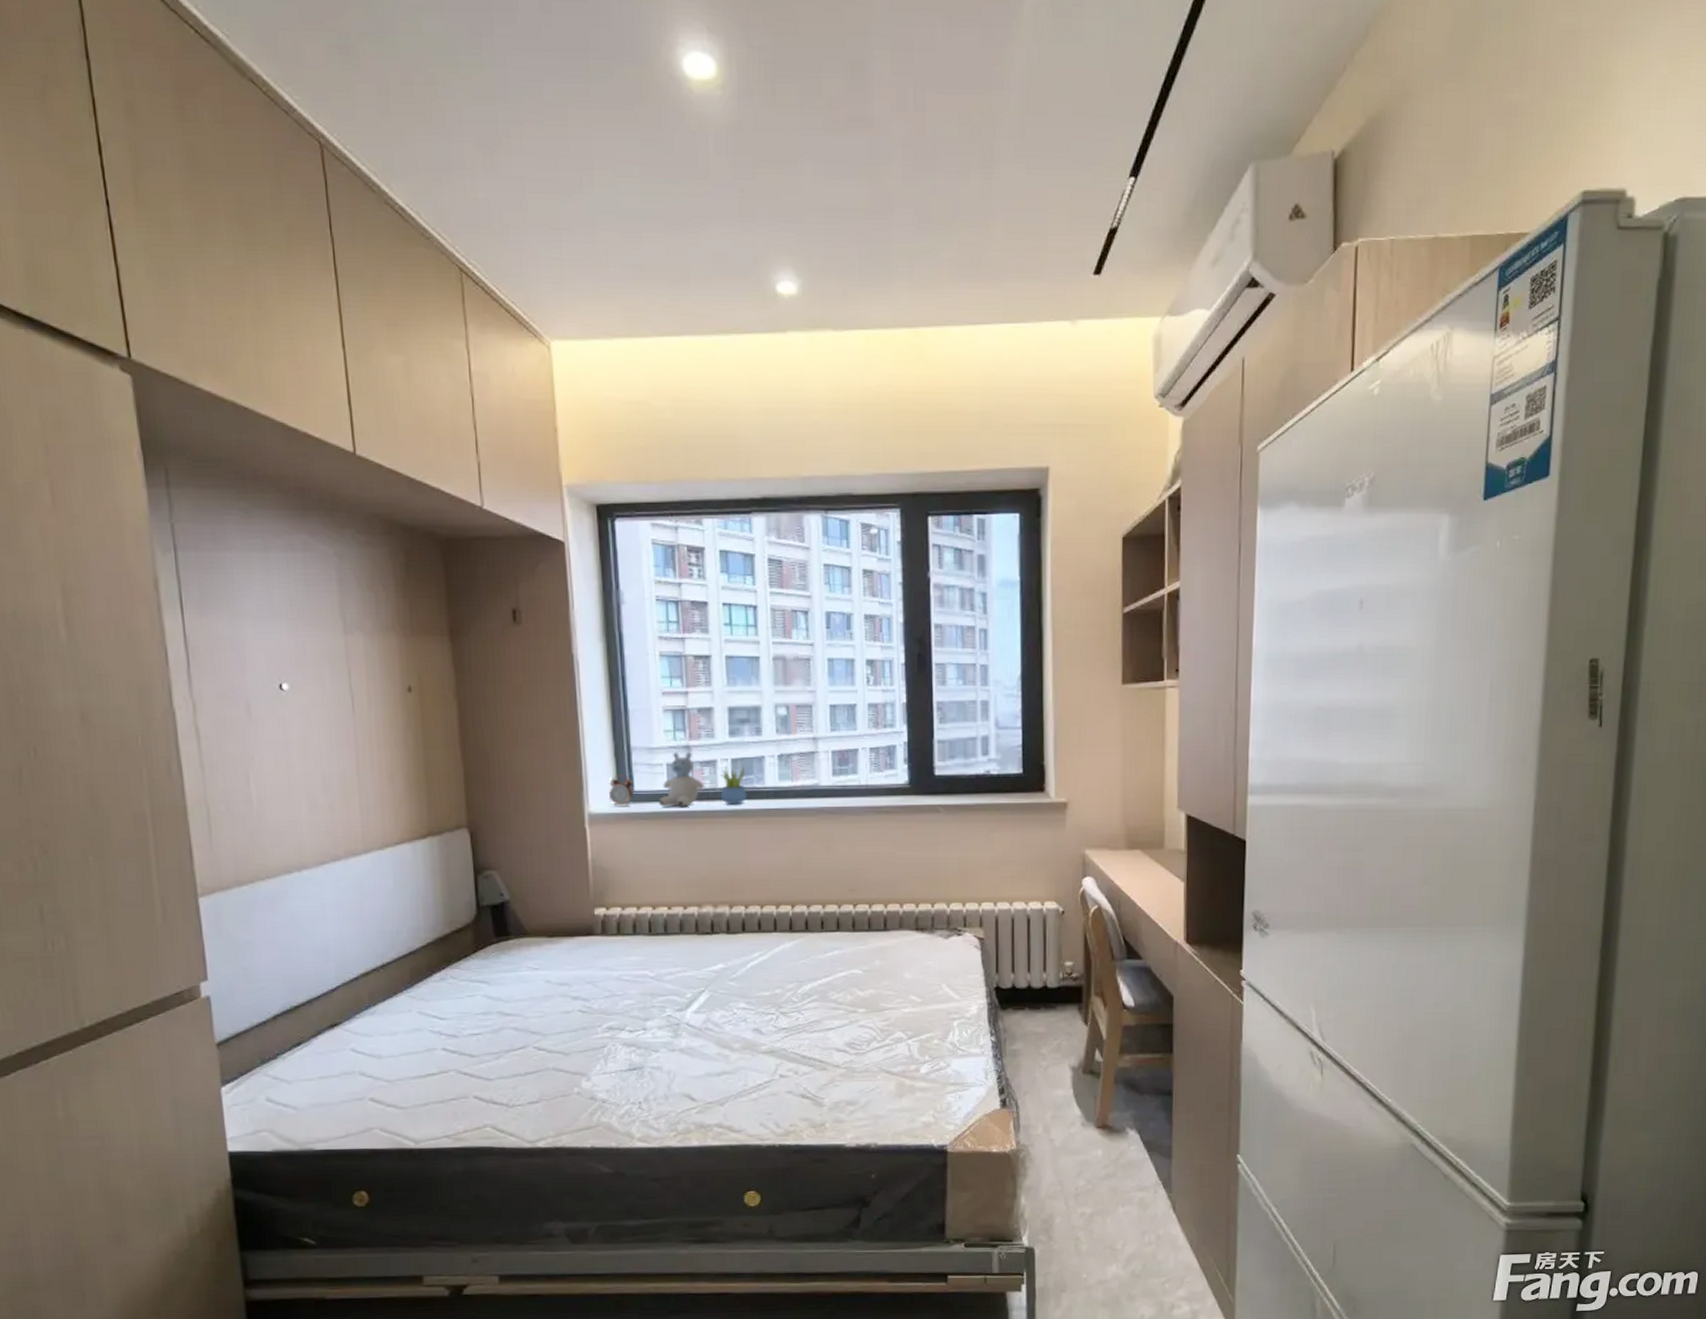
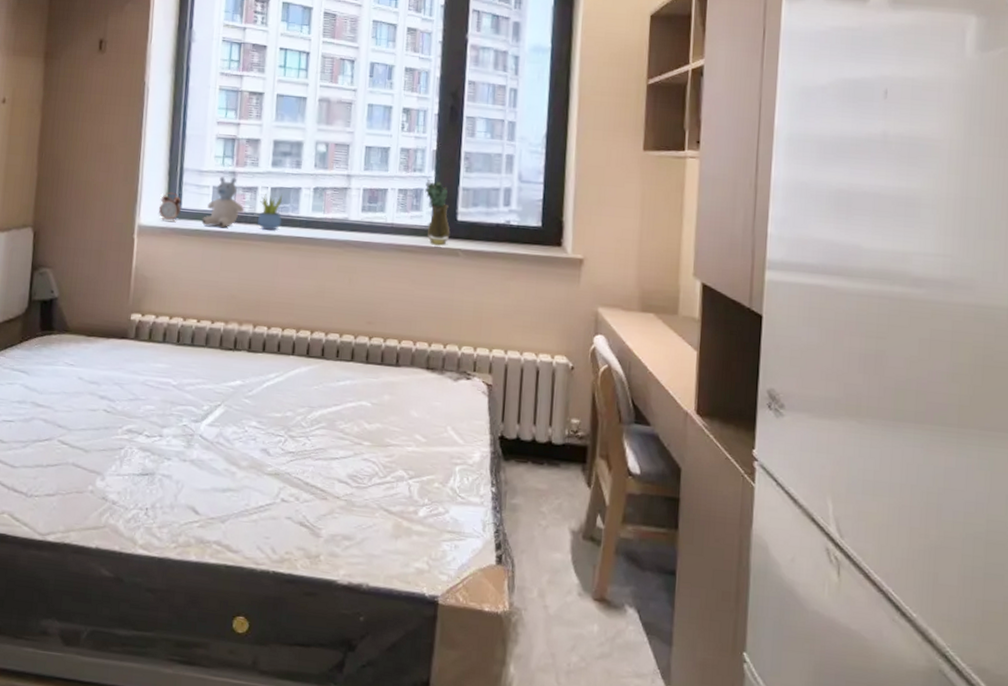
vase: none [897,734,929,805] -> present [424,179,450,247]

